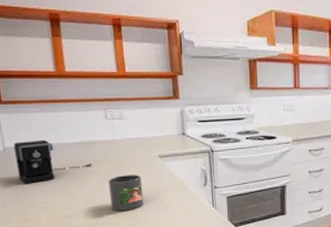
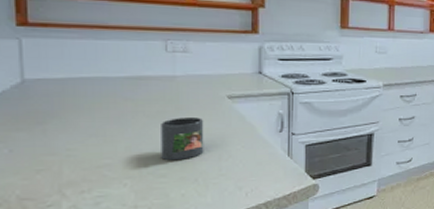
coffee maker: present [14,139,92,184] -> none [37,71,142,126]

